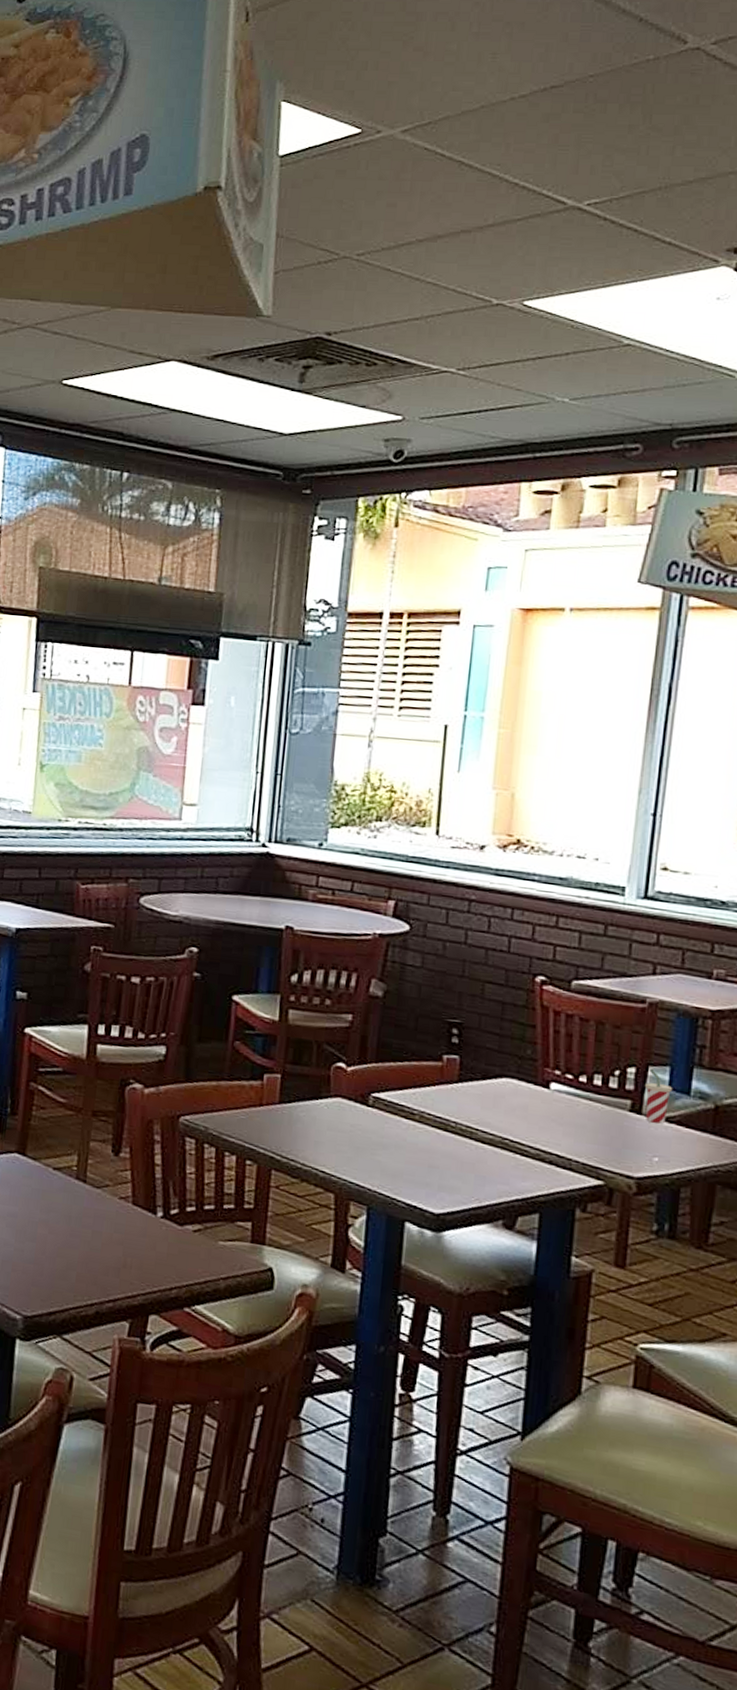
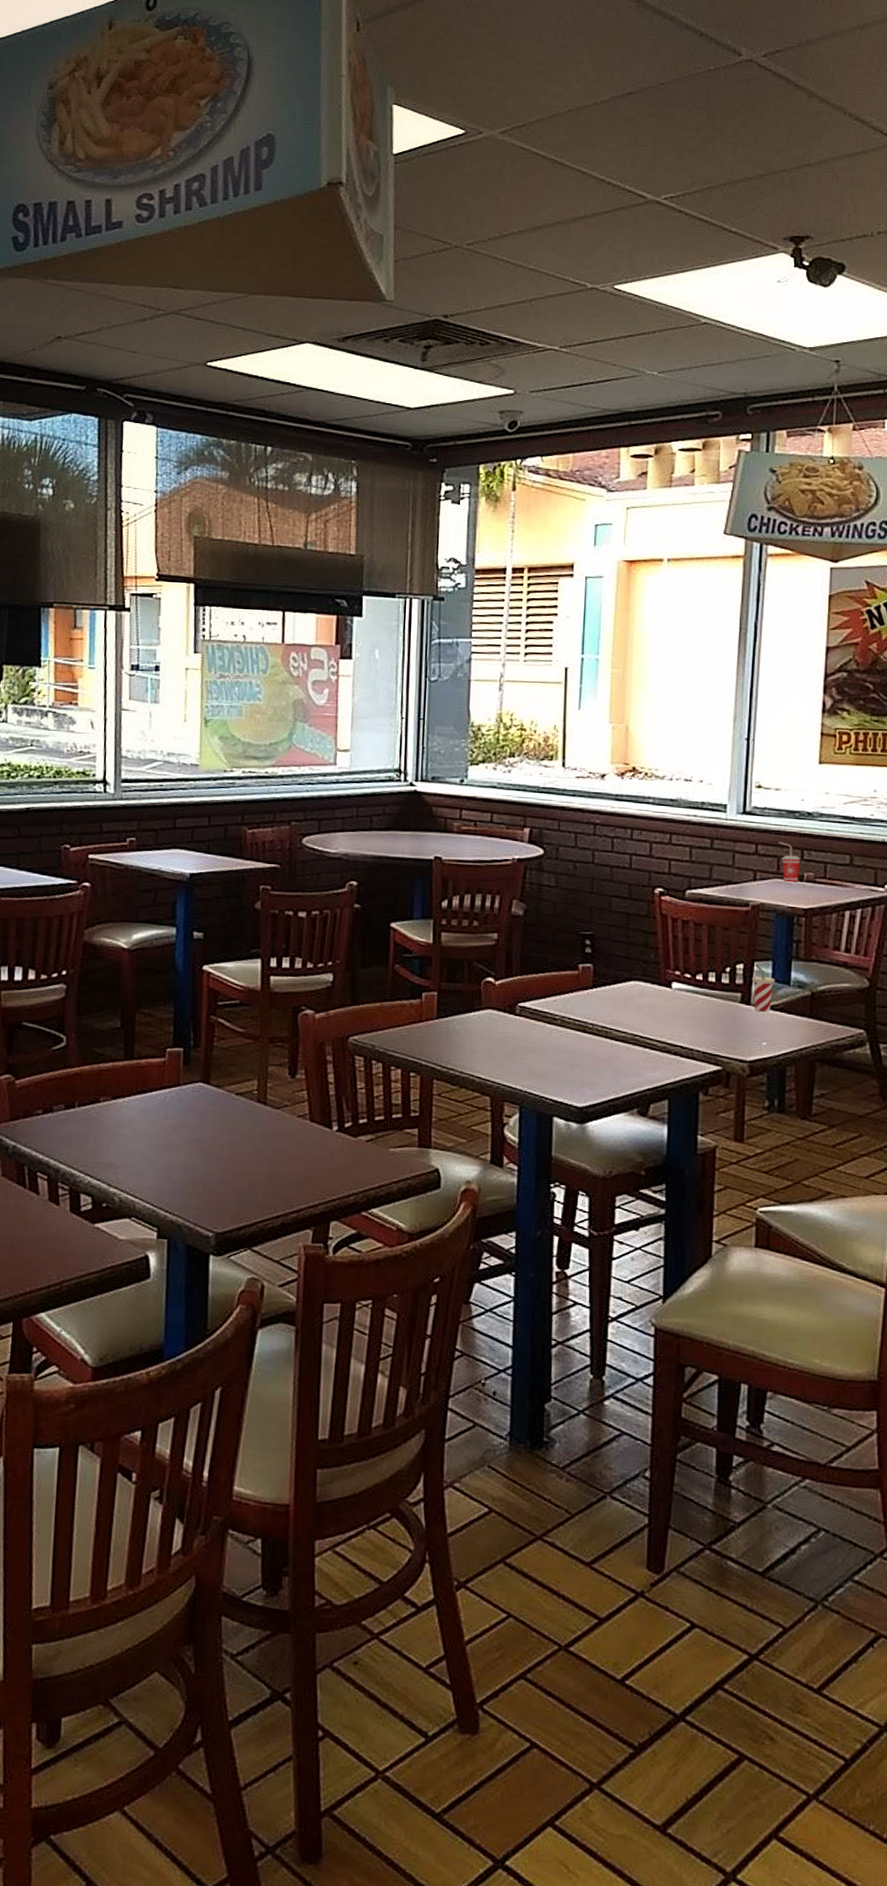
beverage cup: none [684,933,711,981] -> present [778,842,801,883]

